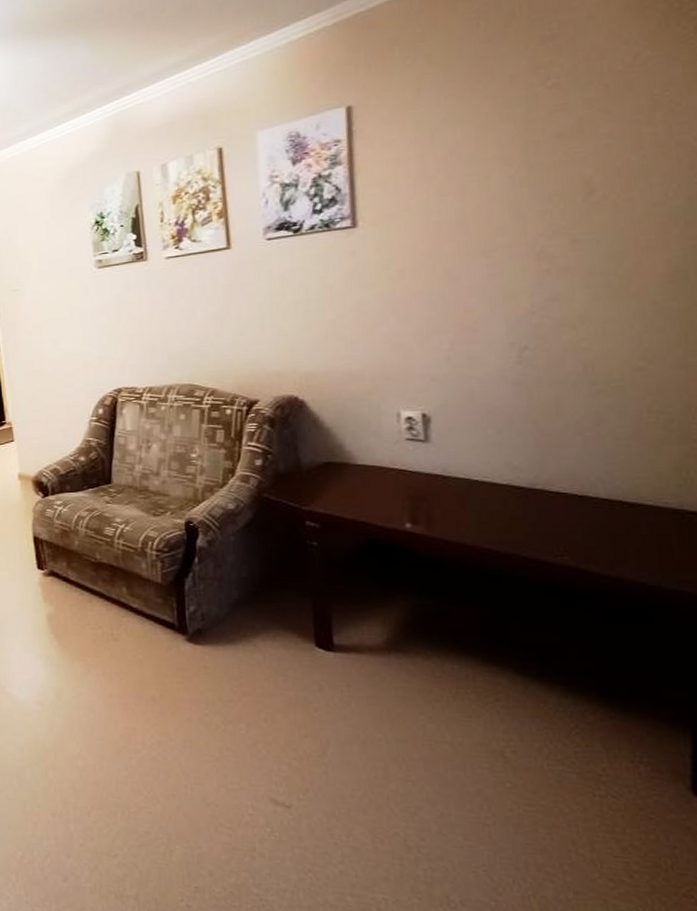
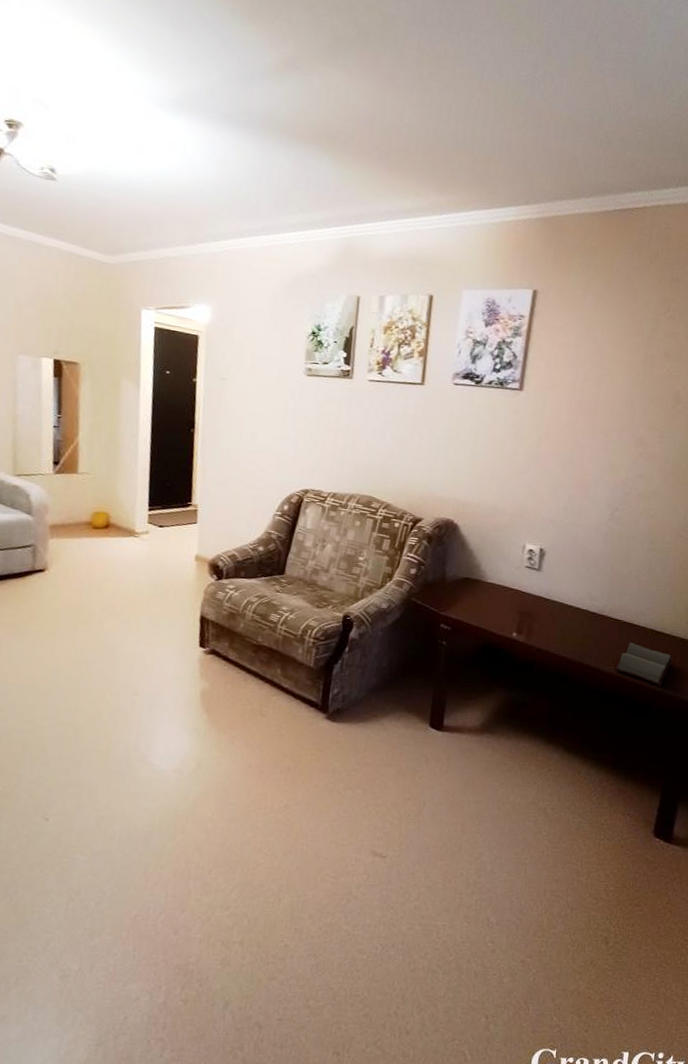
hardback book: none [570,522,668,579] -> present [614,642,674,686]

